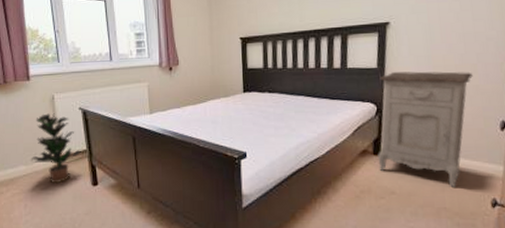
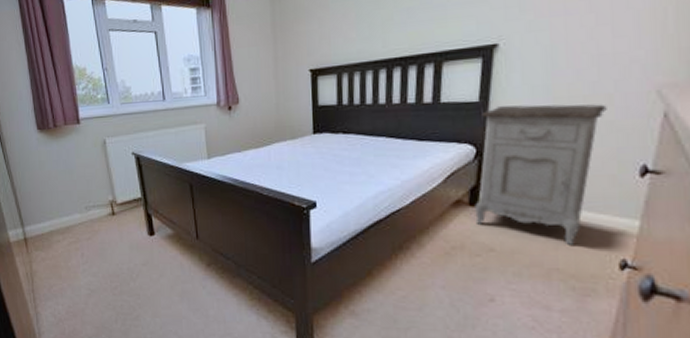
potted plant: present [32,113,81,184] -> none [86,159,136,233]

